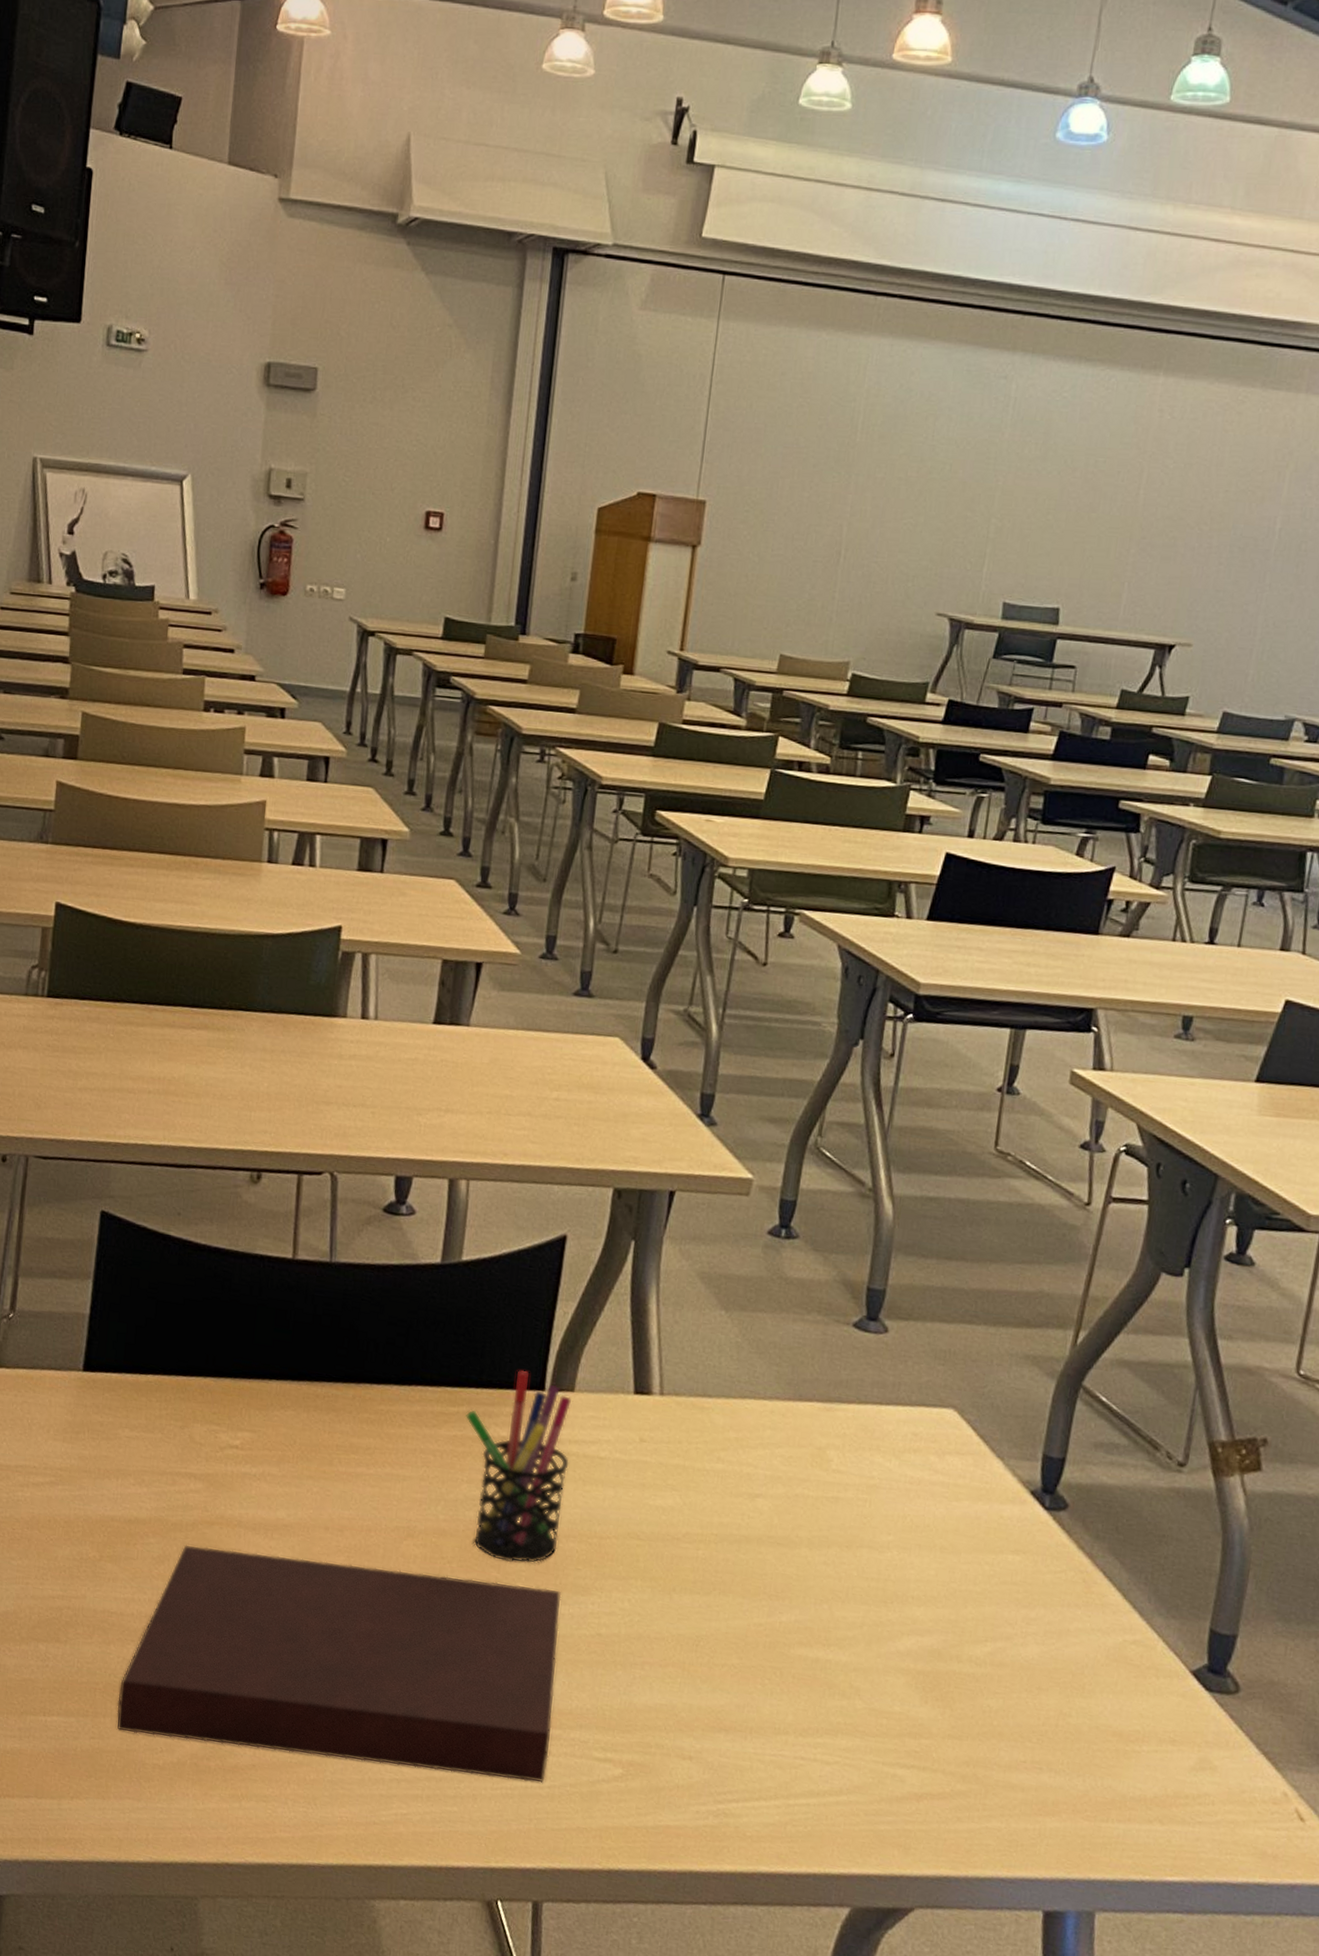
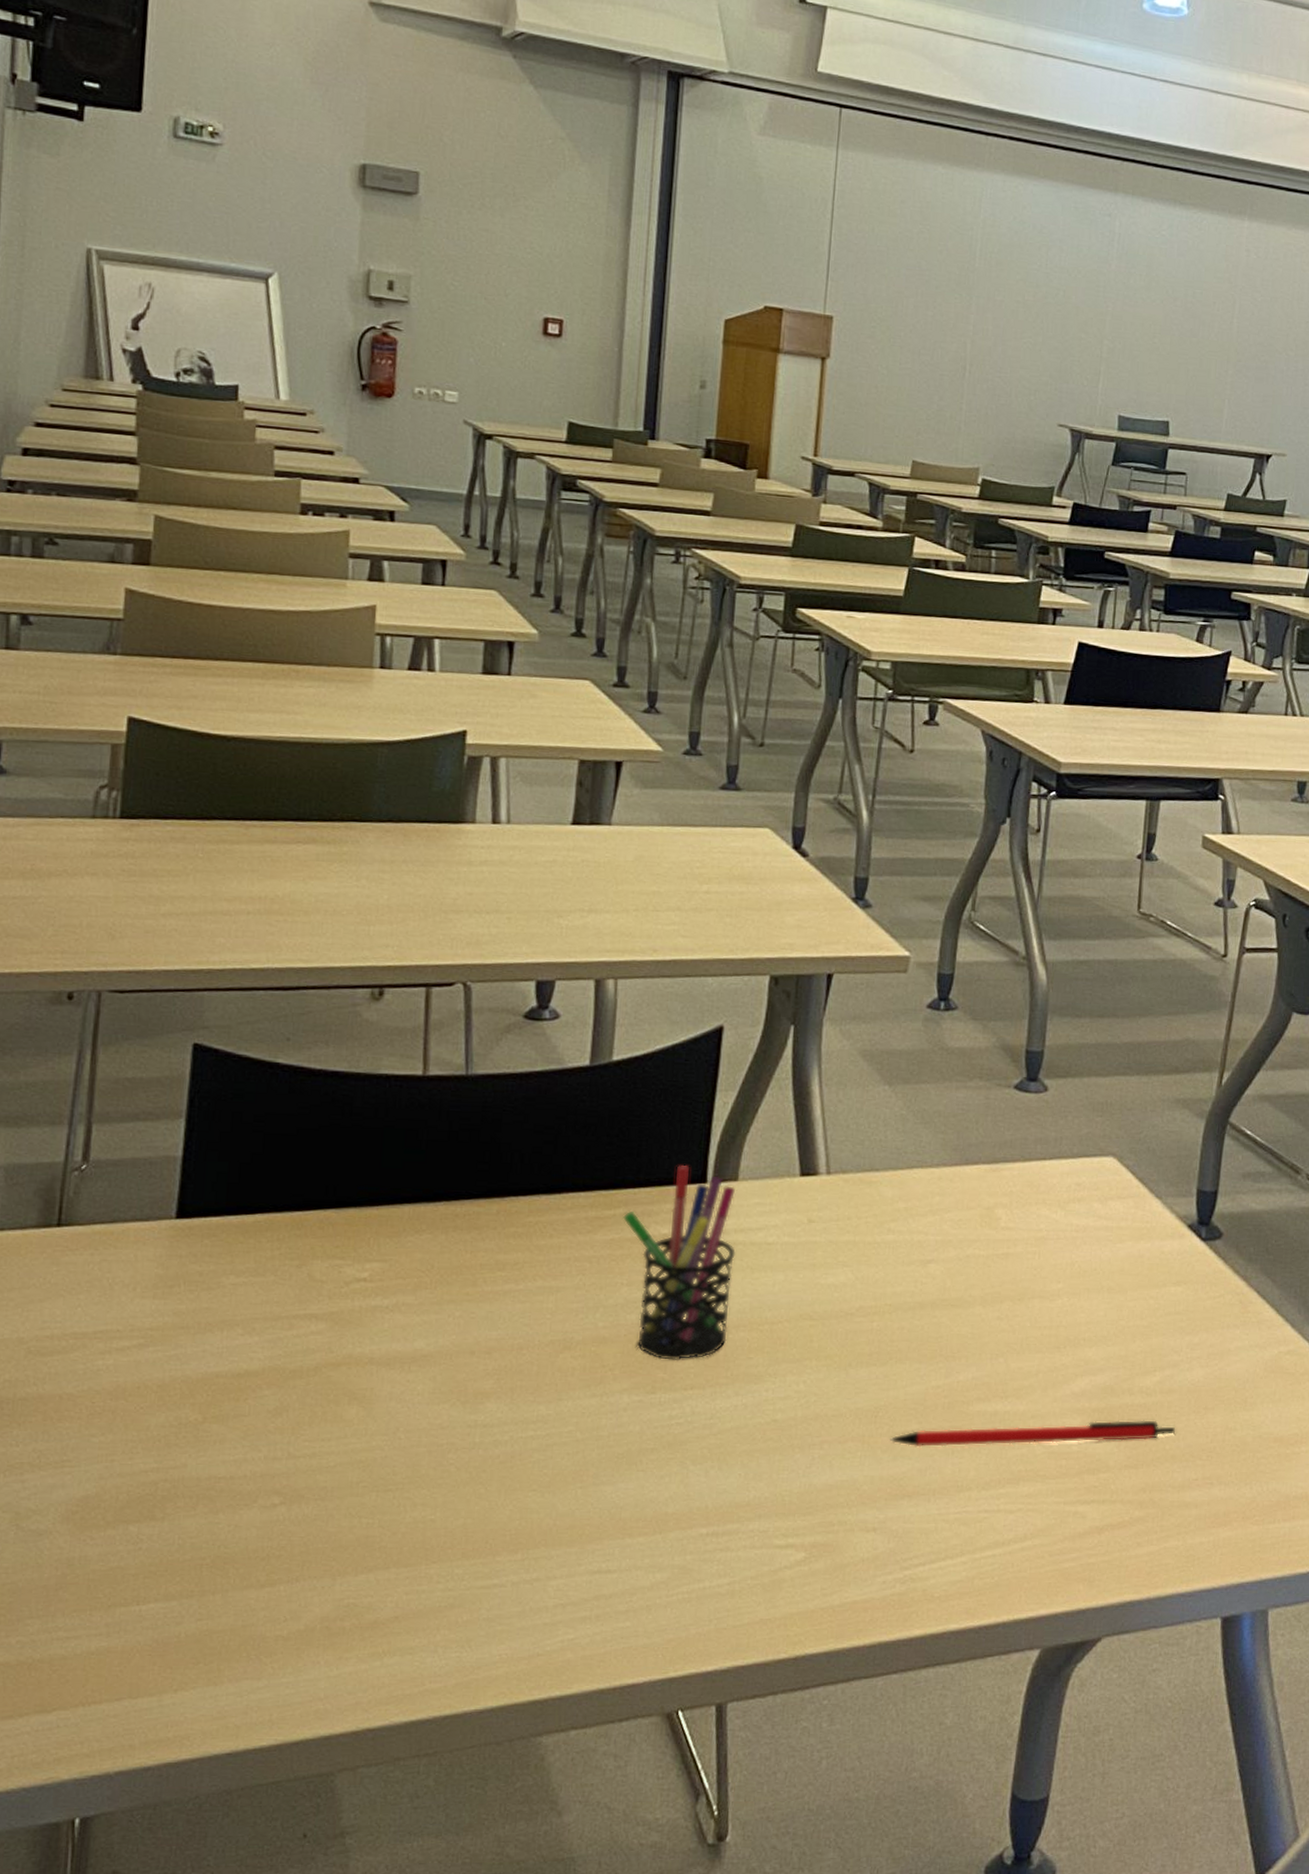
notebook: present [117,1544,561,1782] -> none [229,1382,733,1606]
pen: none [710,1665,1006,1712] -> present [890,1420,1176,1448]

